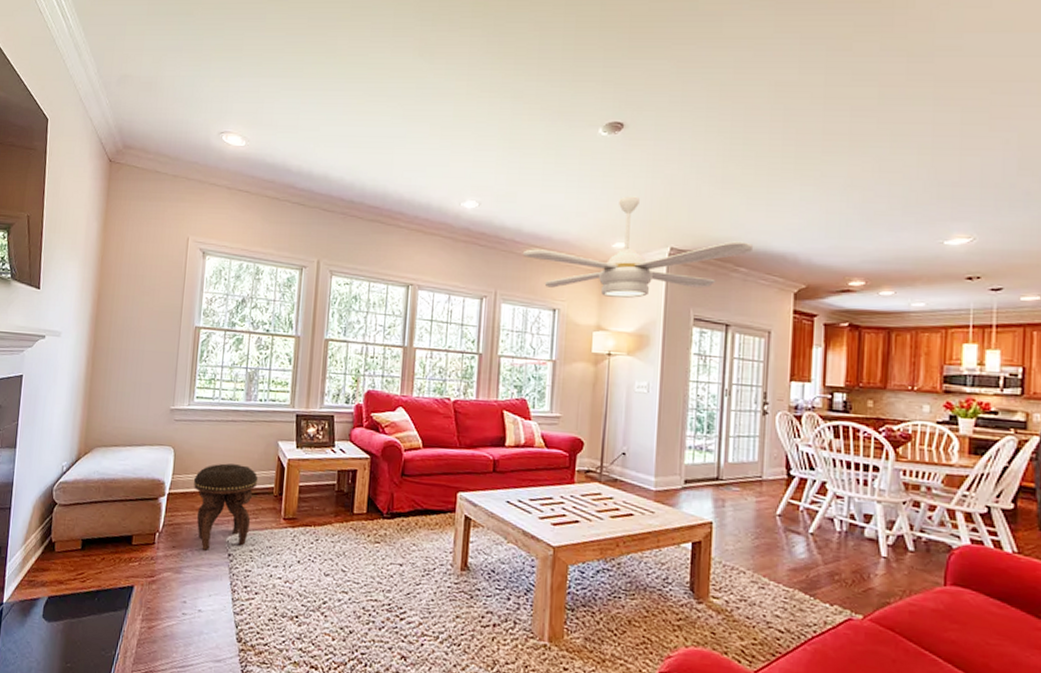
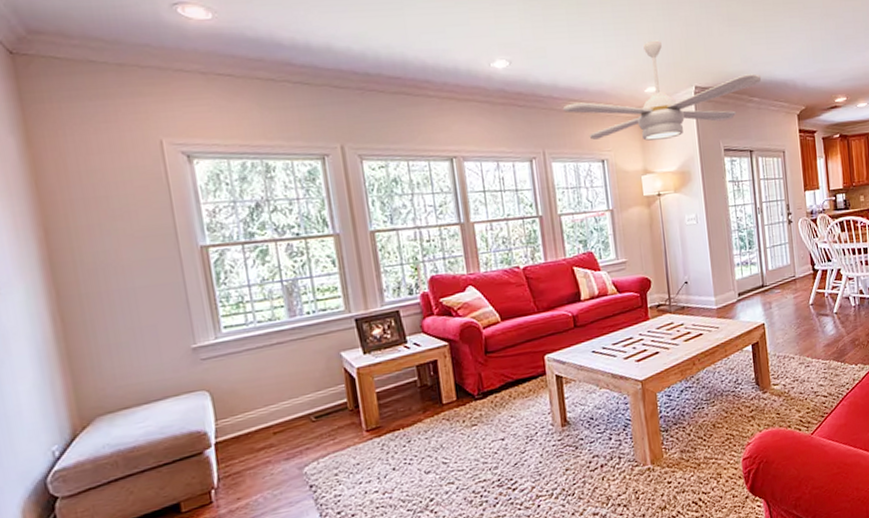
footstool: present [194,463,258,551] -> none [245,387,329,491]

